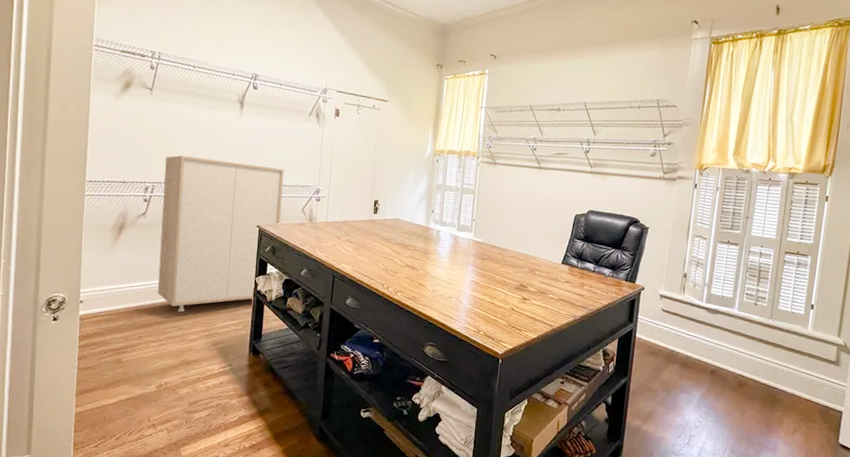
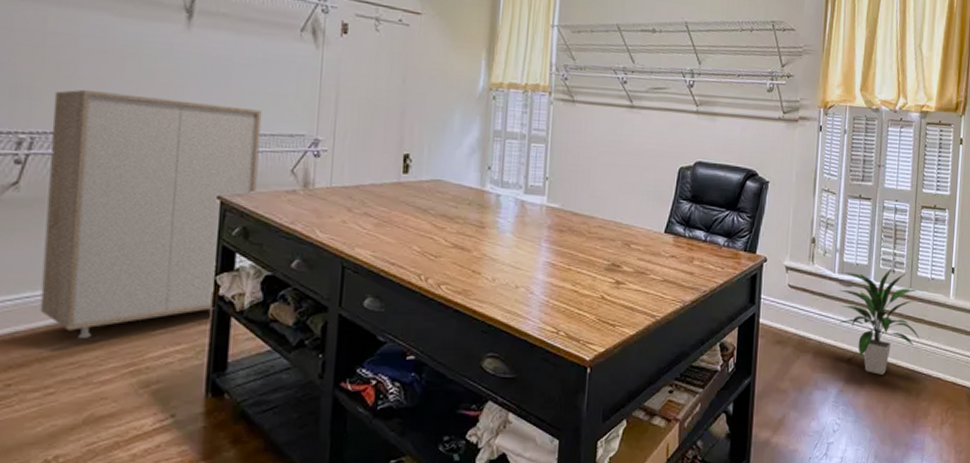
indoor plant: none [705,301,778,387] -> present [839,268,920,375]

